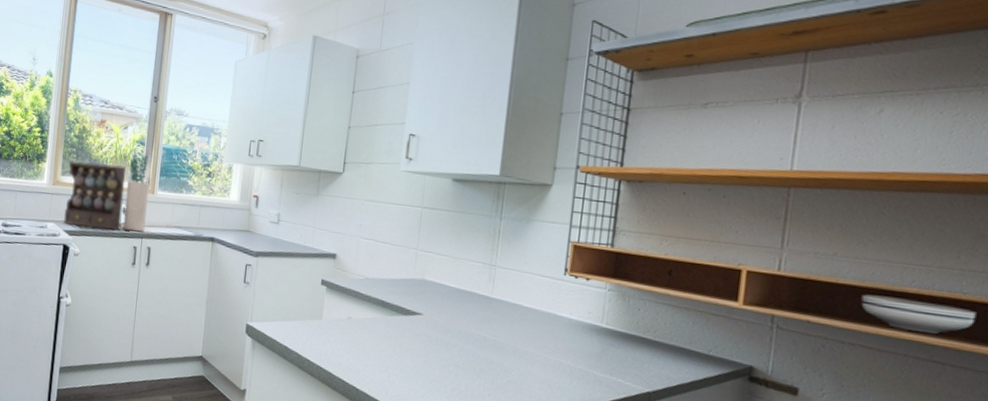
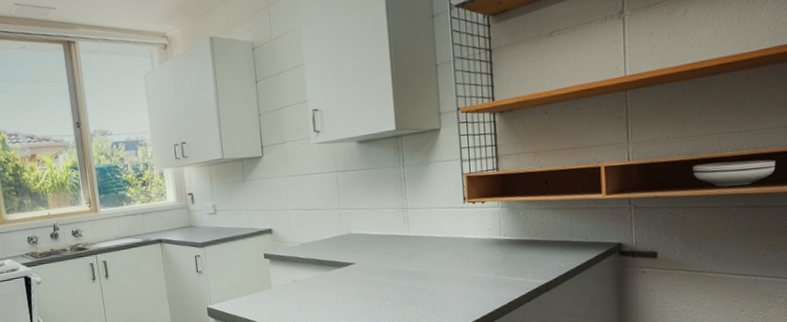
spice rack: present [63,160,127,230] -> none [10,193,74,258]
vase: present [123,150,150,232] -> none [68,173,97,251]

